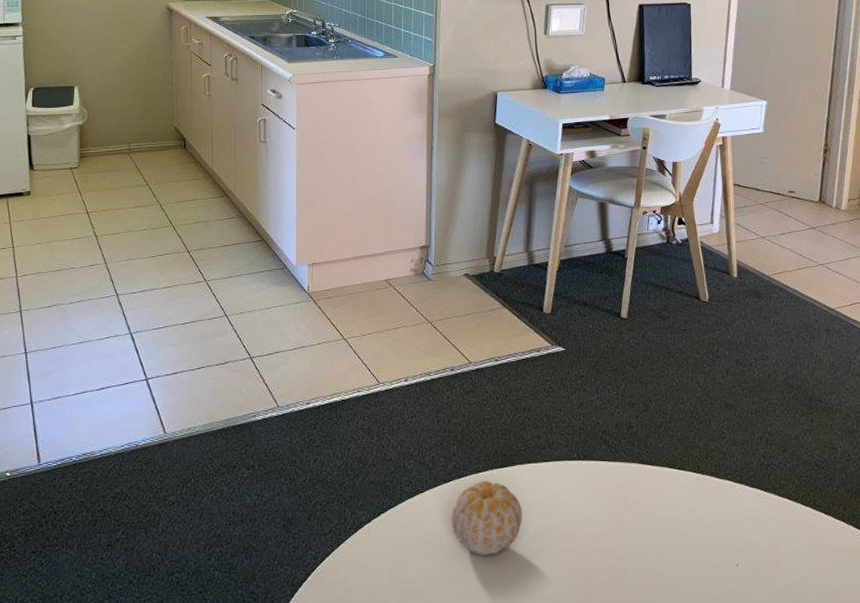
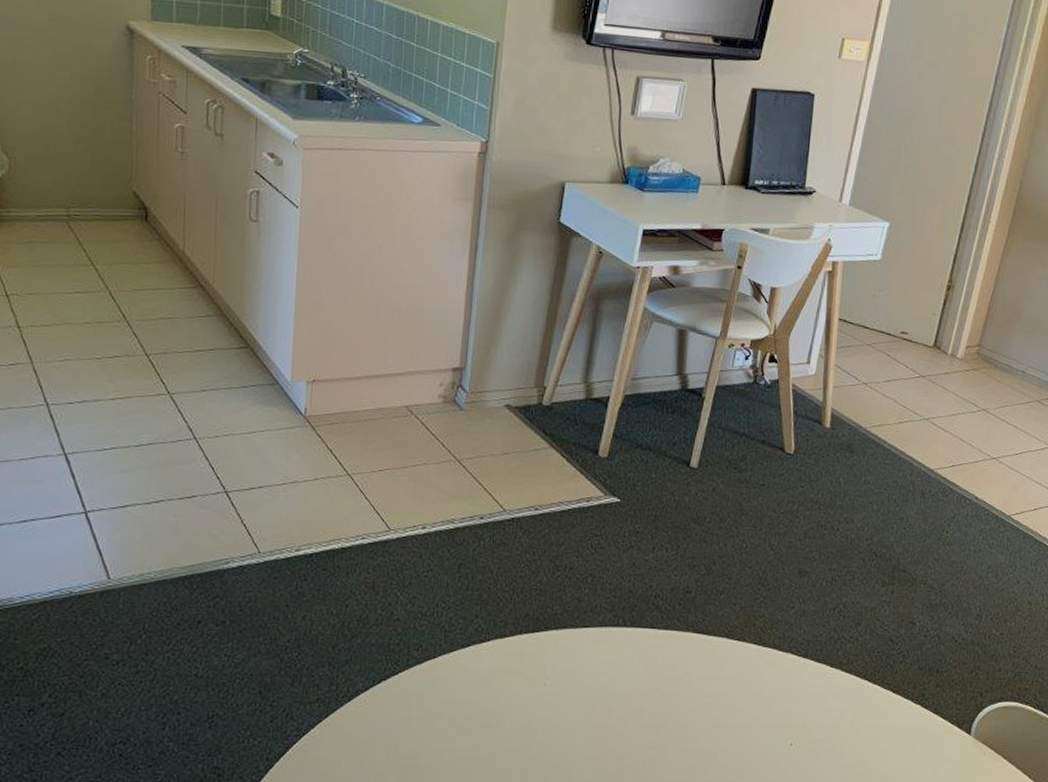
fruit: present [451,481,522,556] -> none [467,647,553,731]

